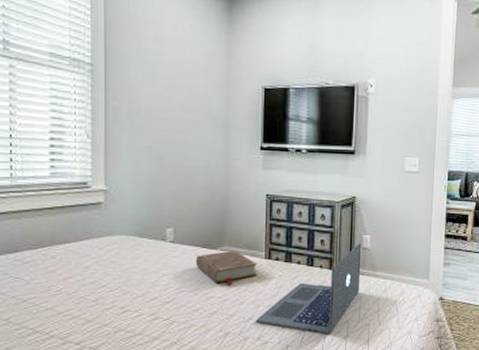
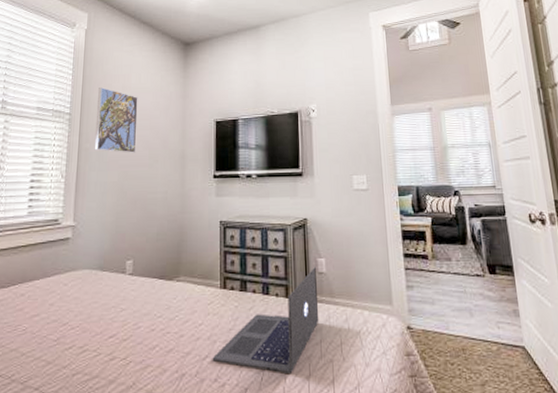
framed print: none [124,36,174,116] -> present [94,87,138,153]
book: present [195,250,258,285] -> none [152,280,213,319]

